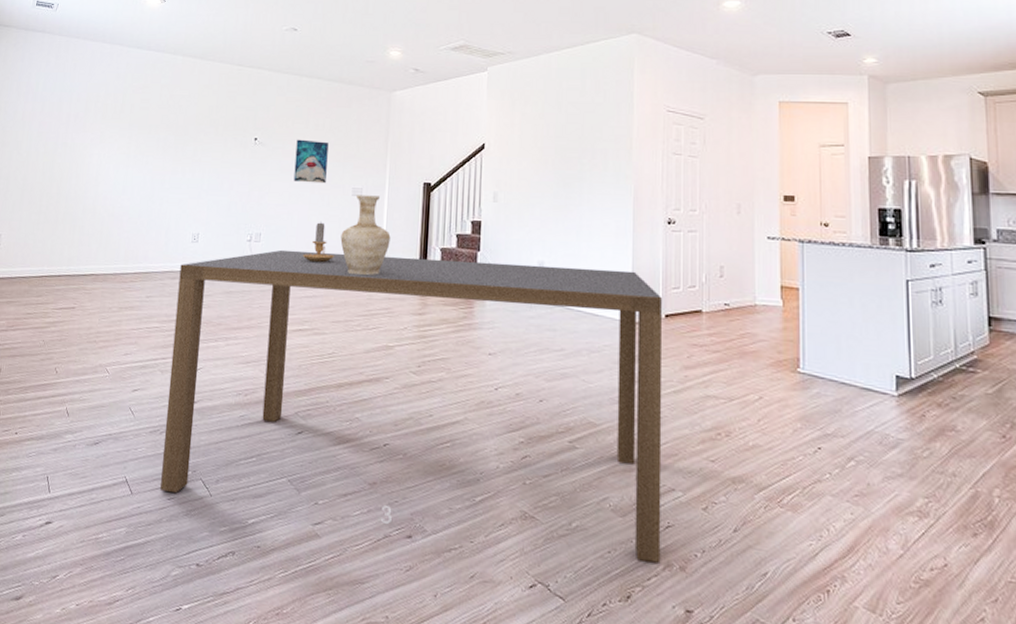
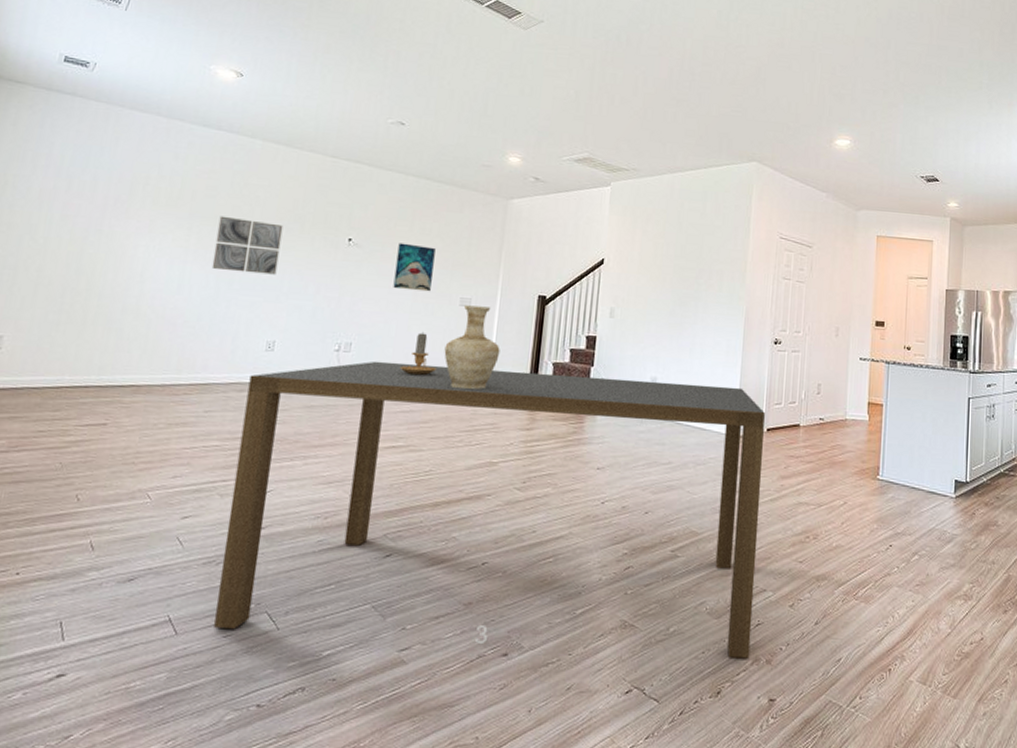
wall art: none [147,124,202,174] -> present [211,215,284,275]

